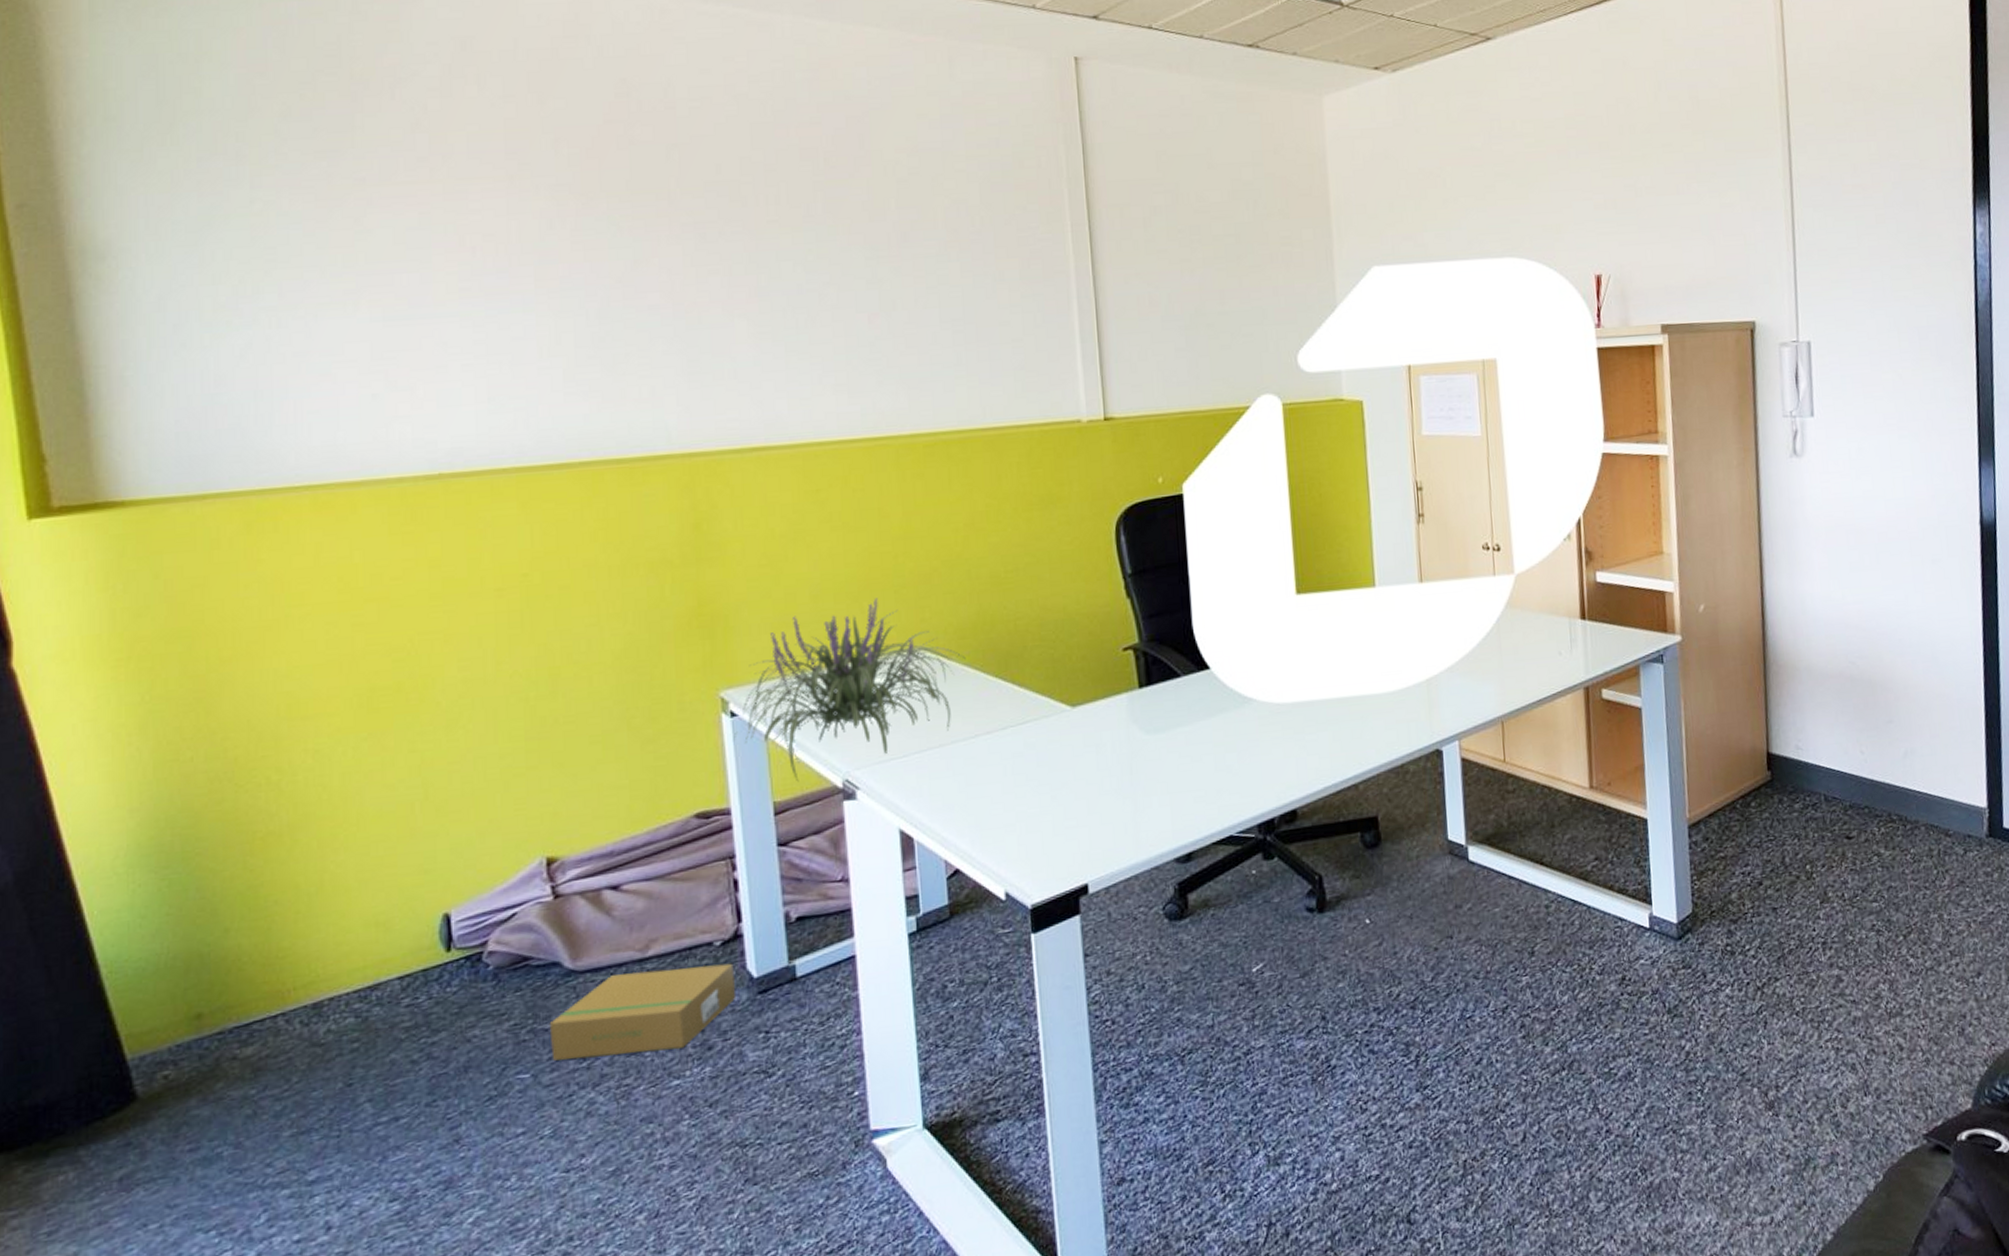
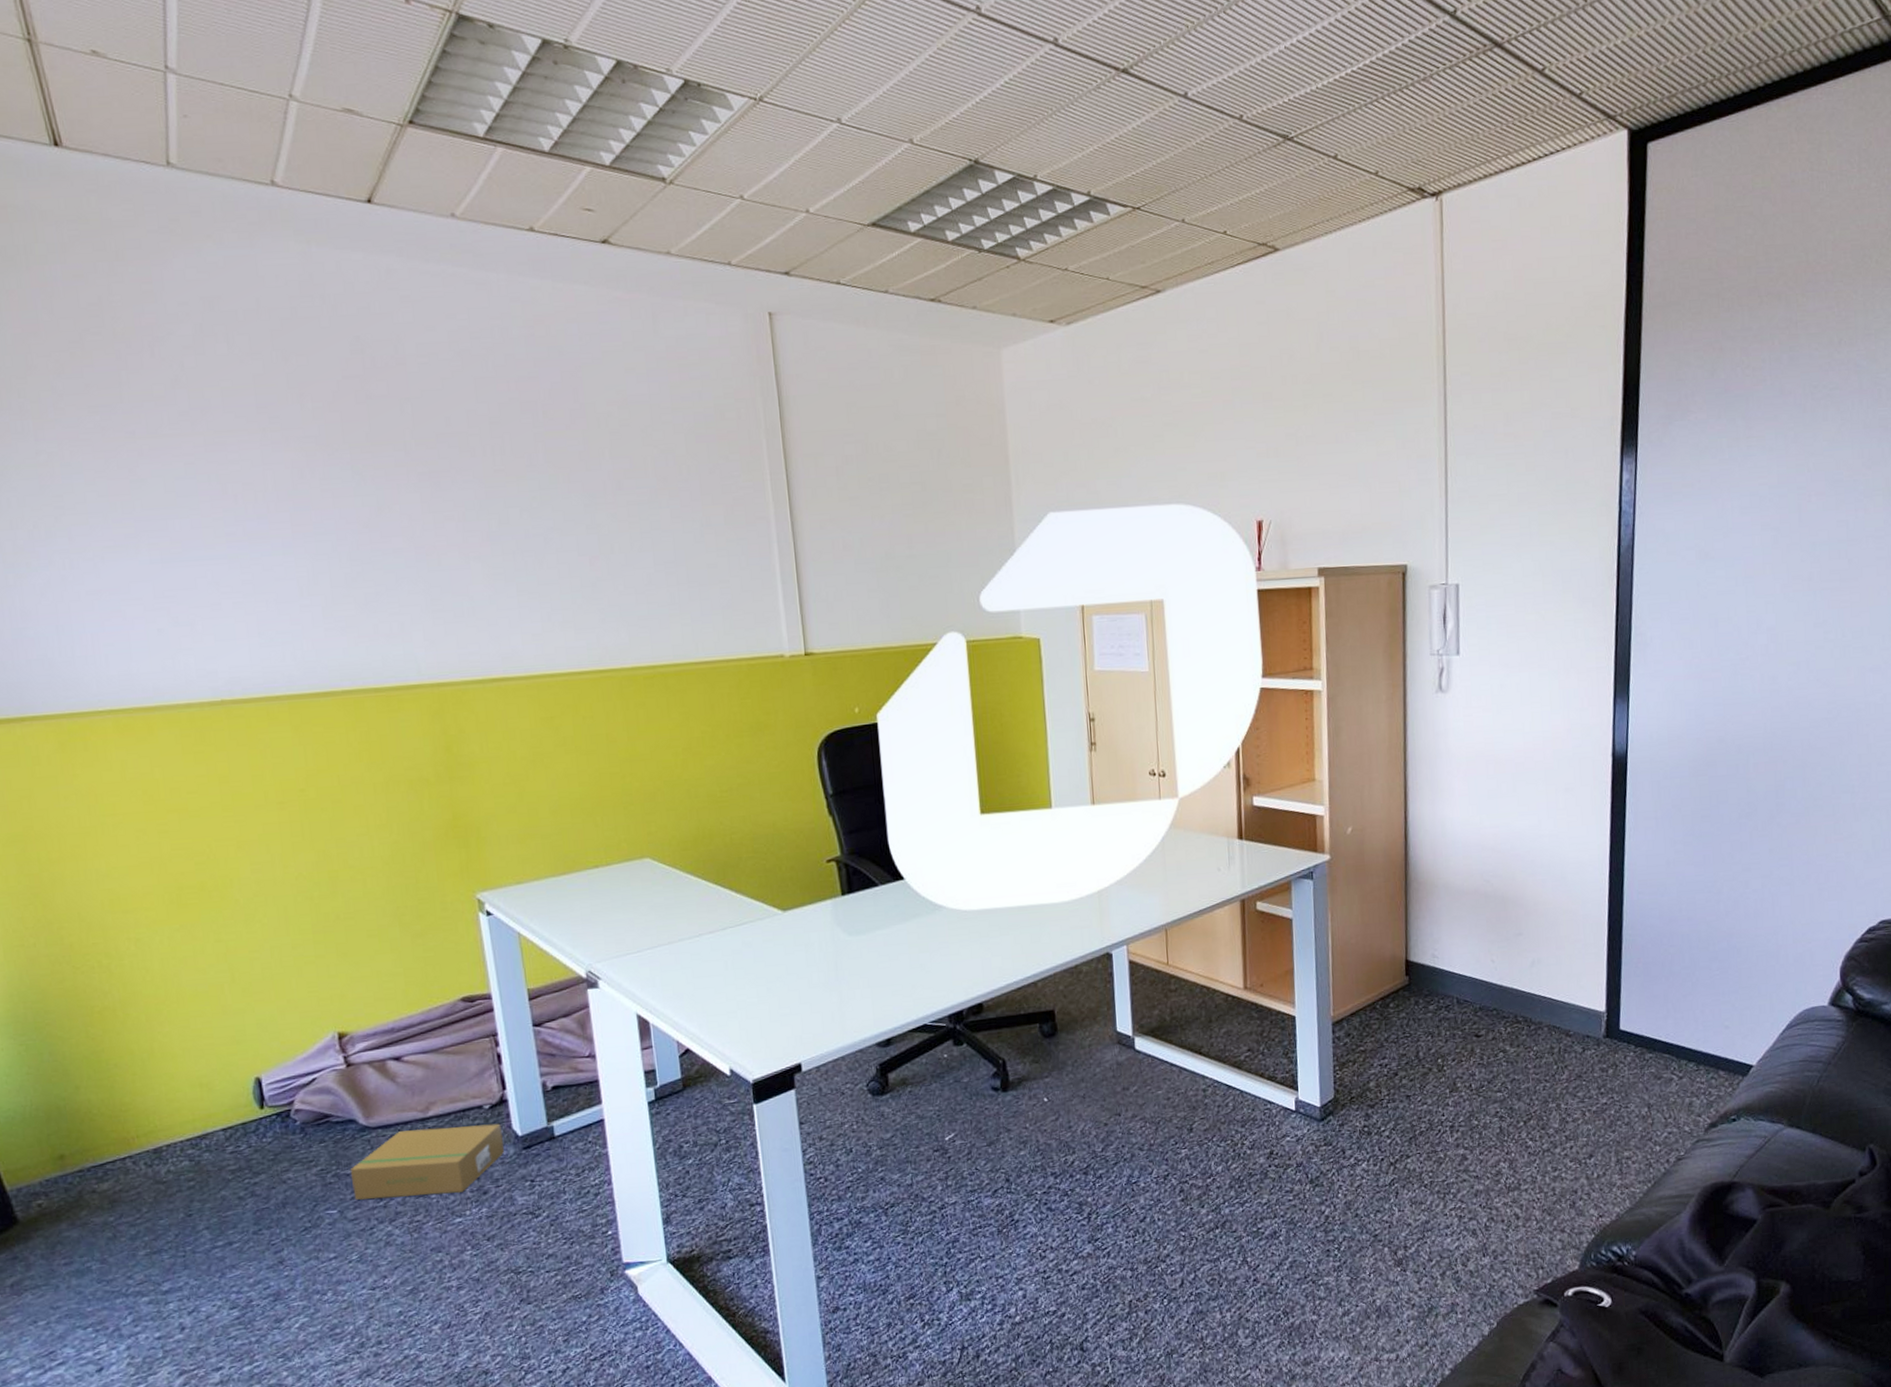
plant: present [733,598,966,782] -> none [490,813,689,972]

